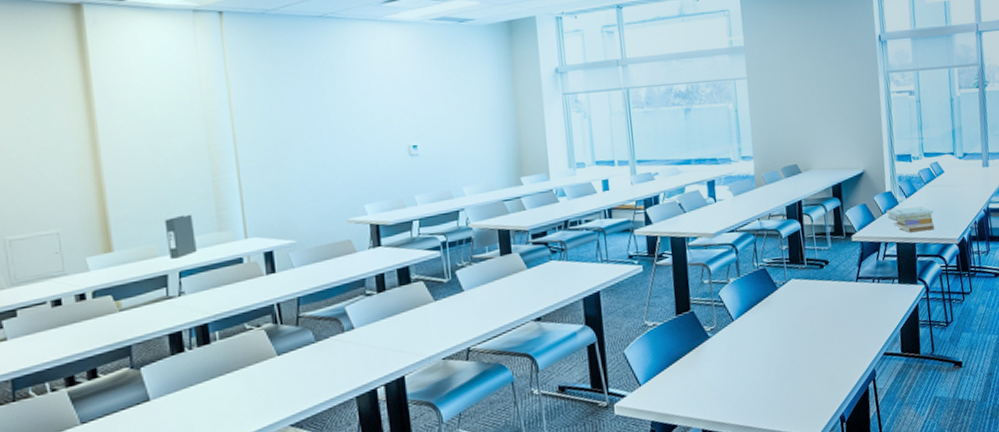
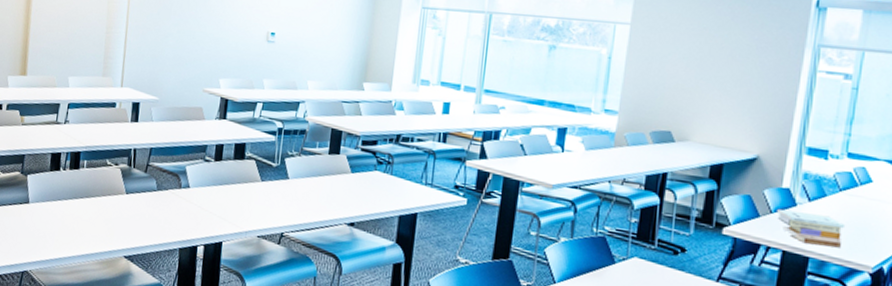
binder: present [164,214,196,259] -> none [64,56,86,92]

